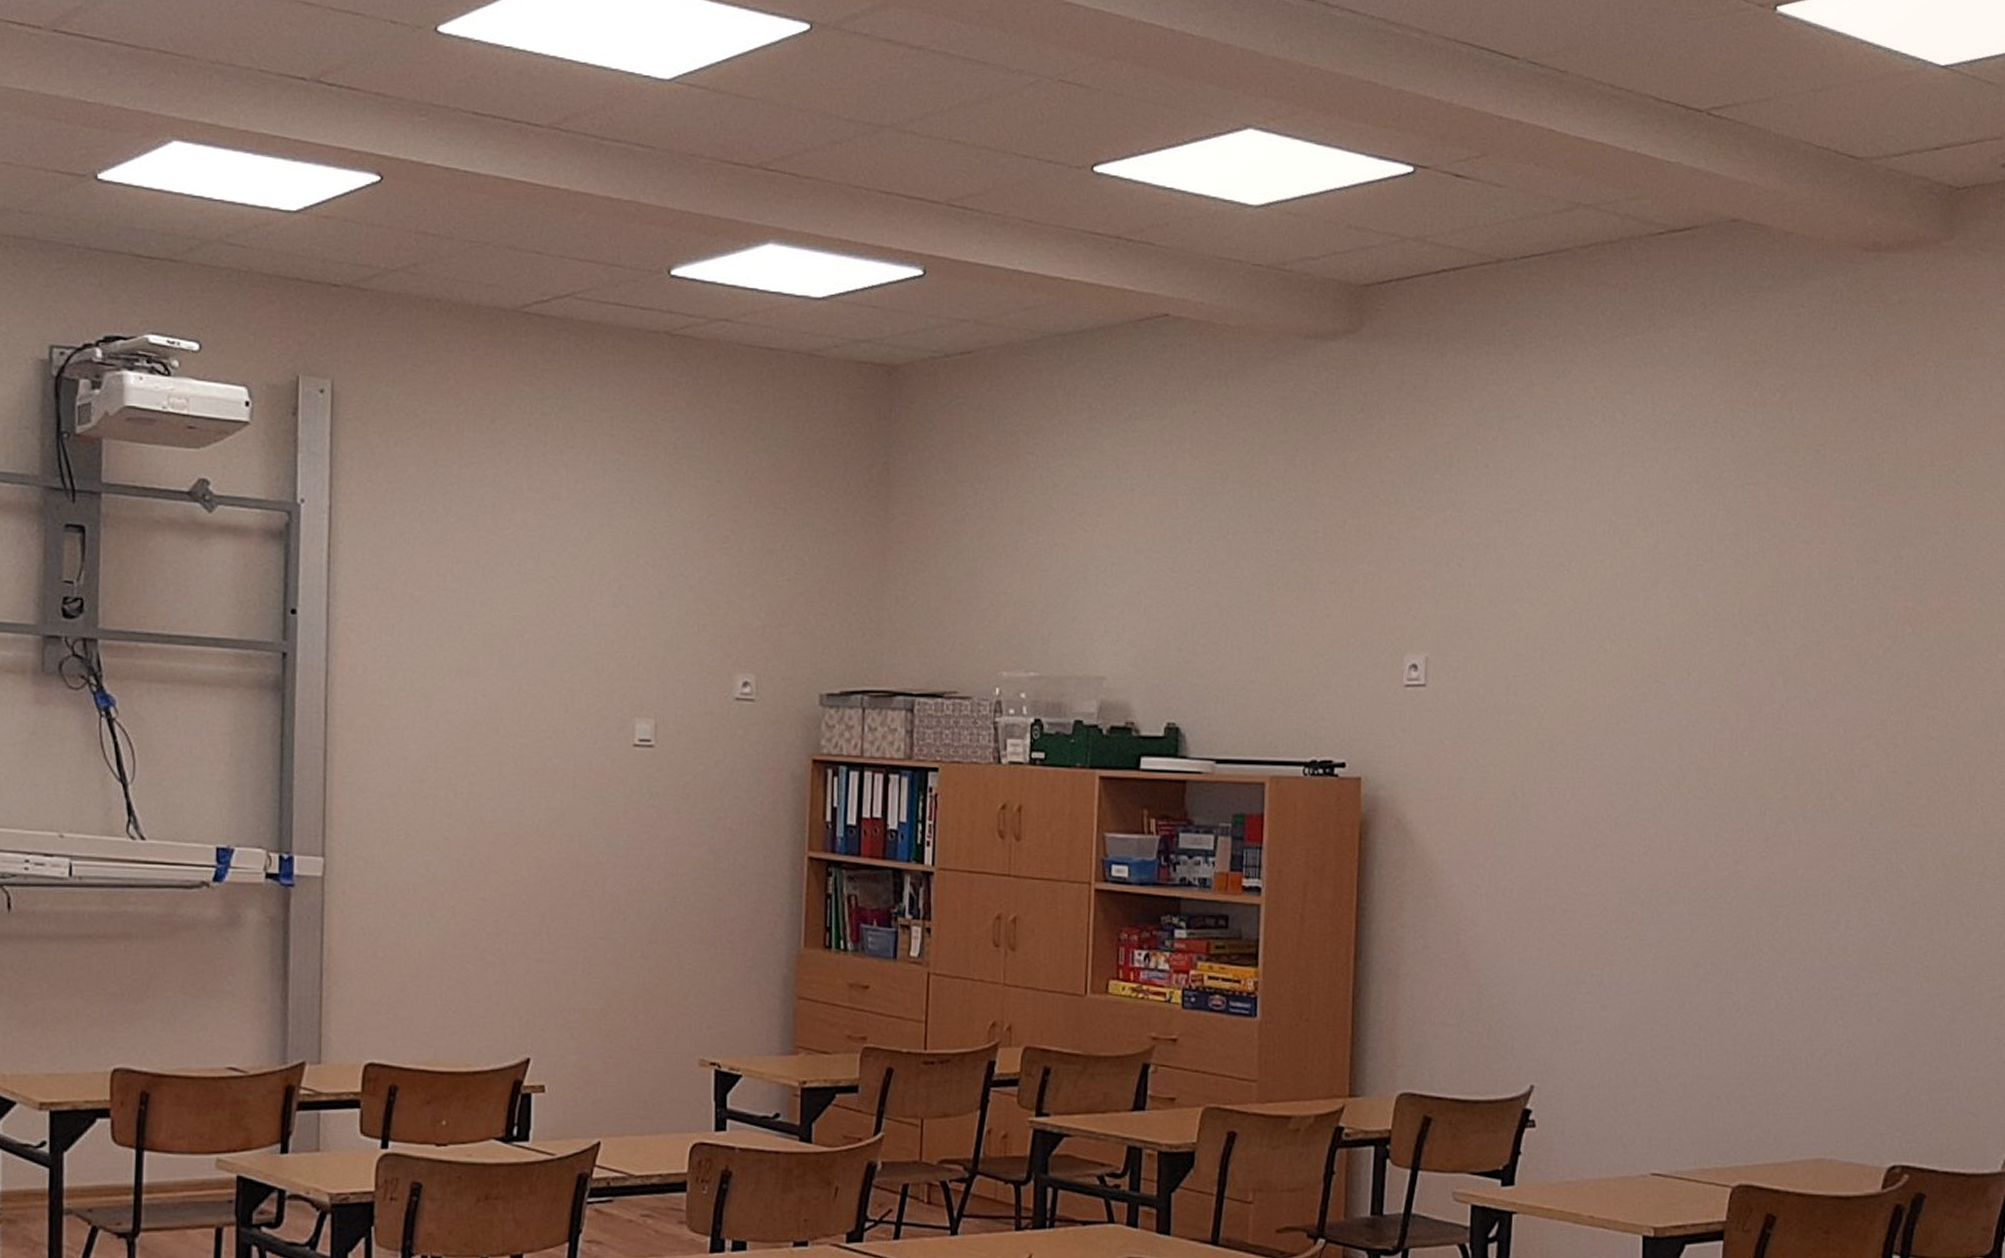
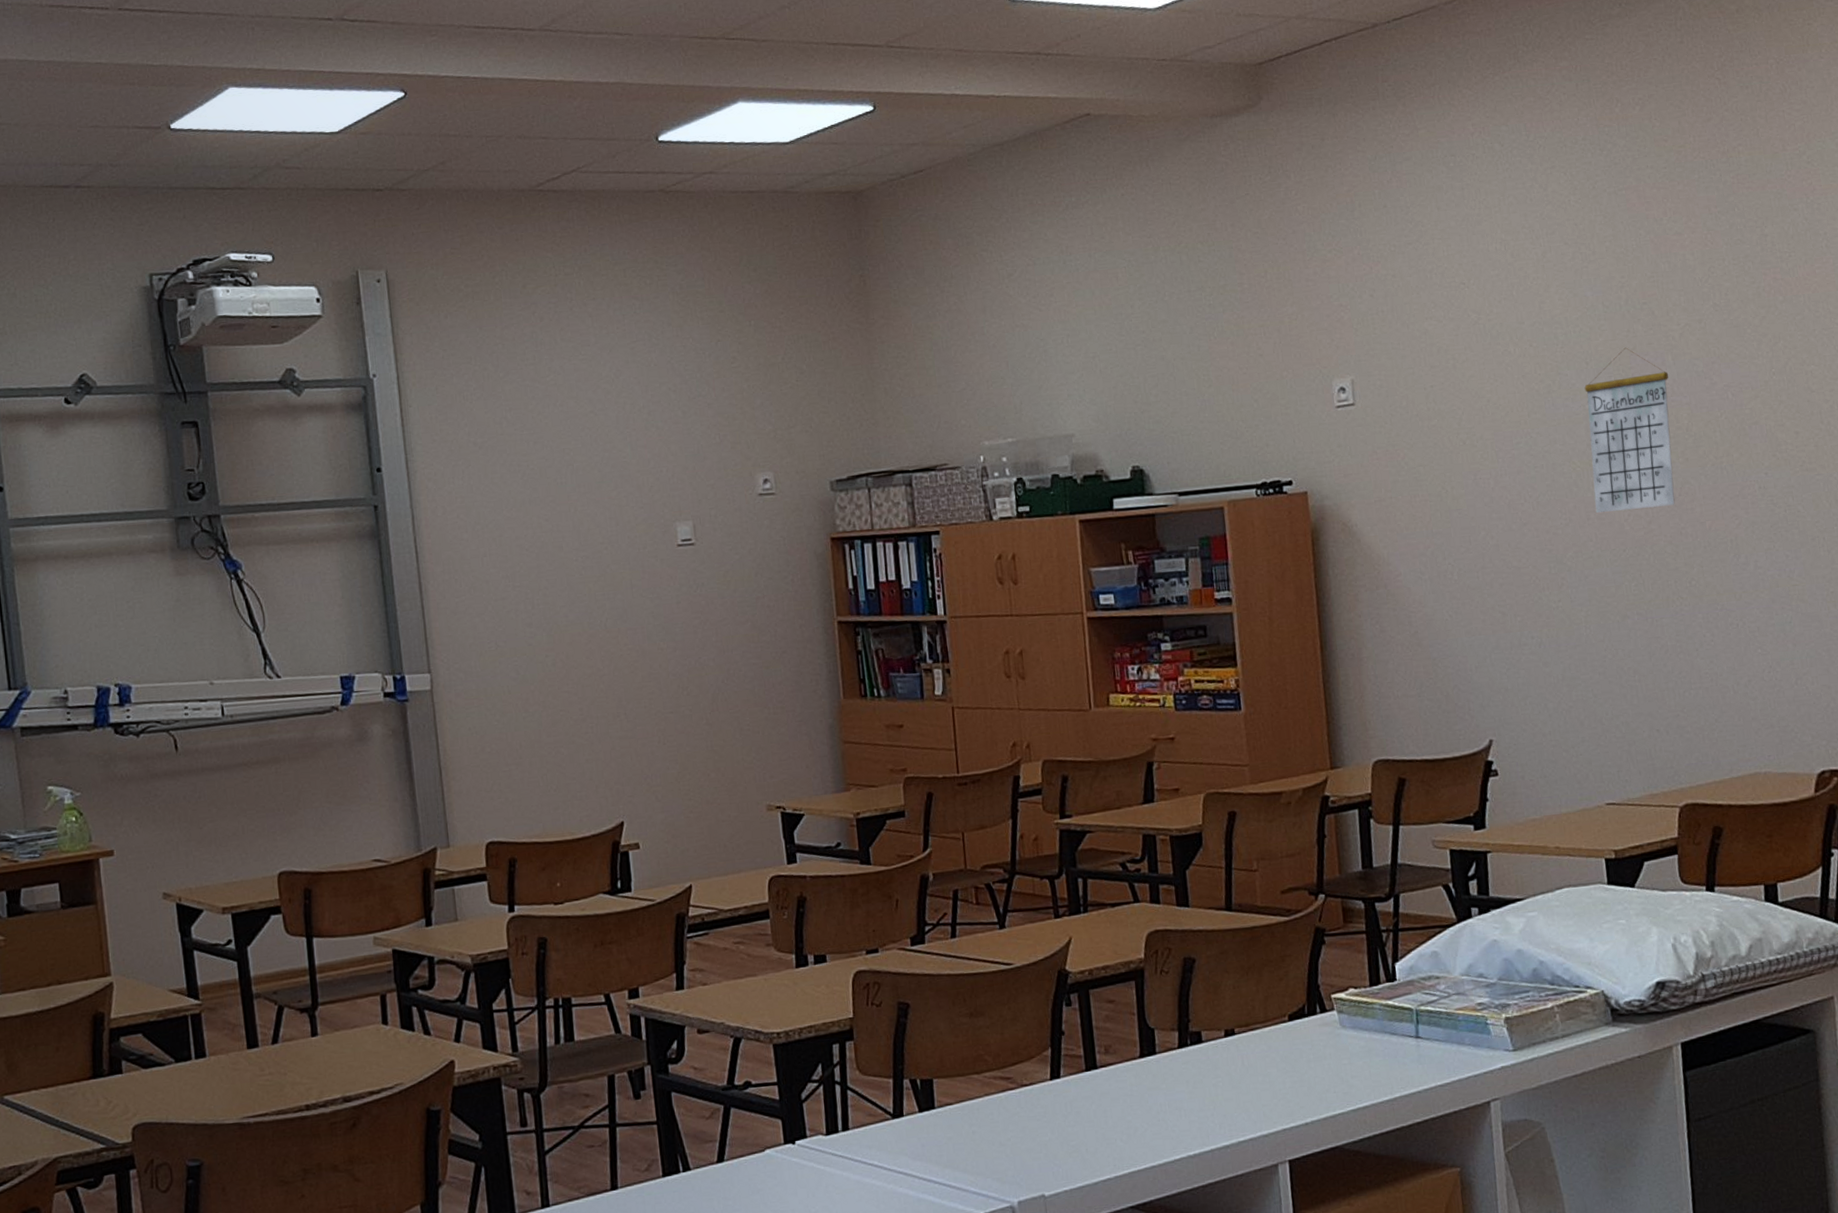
calendar: none [1678,661,1777,846] -> present [1584,347,1675,513]

